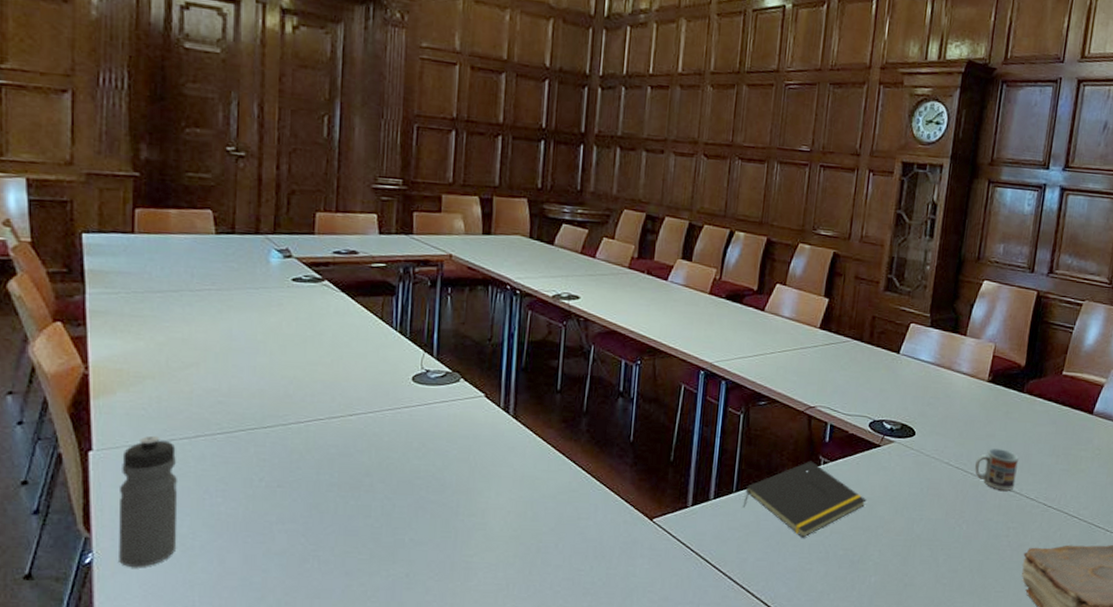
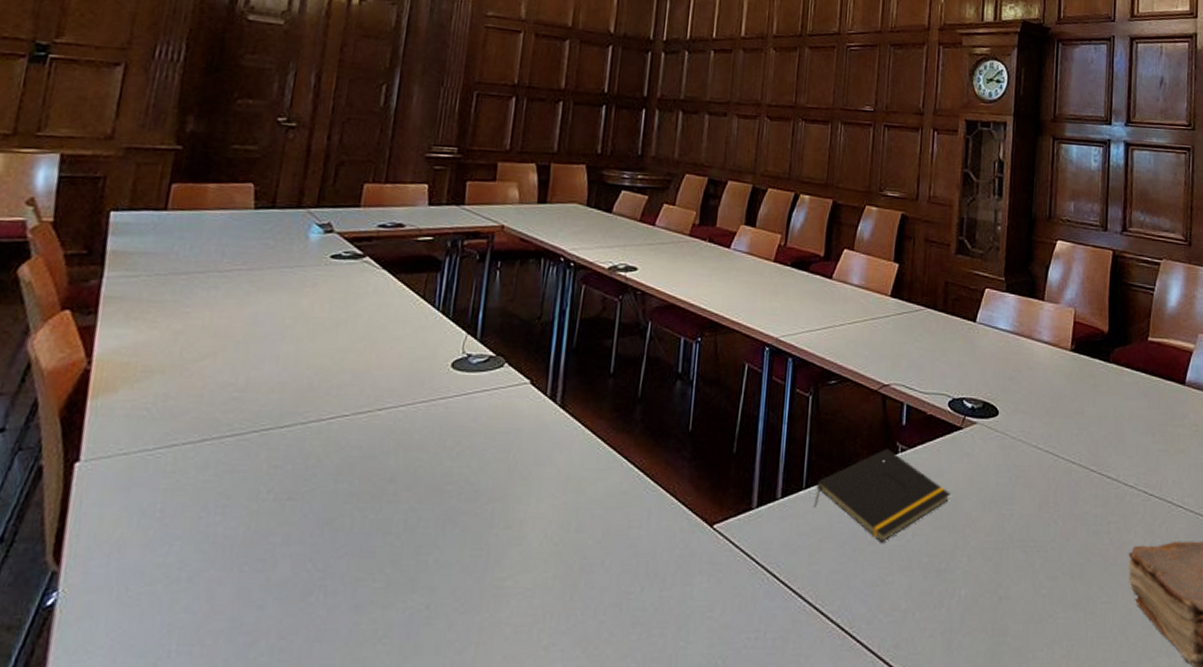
water bottle: present [119,435,178,567] -> none [87,441,177,608]
cup: present [975,448,1020,491] -> none [1066,426,1113,477]

